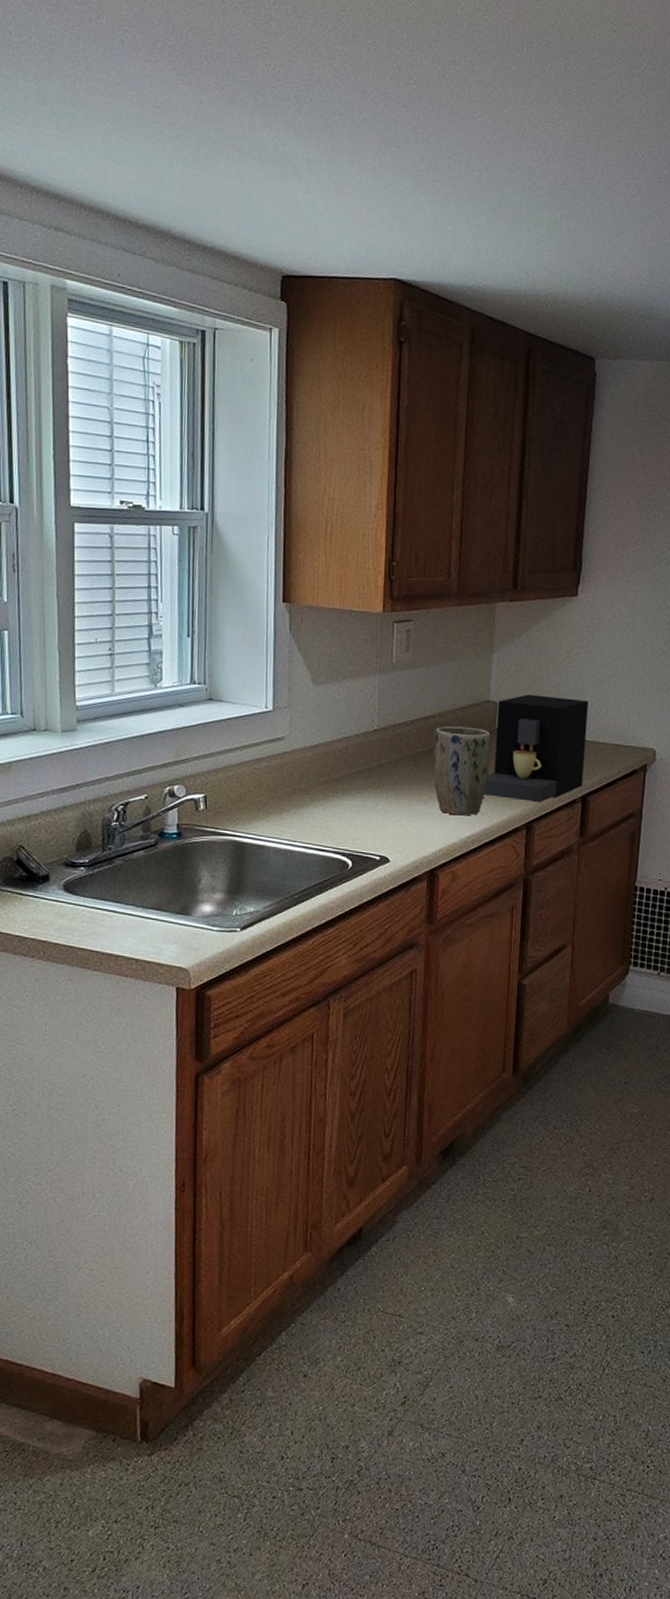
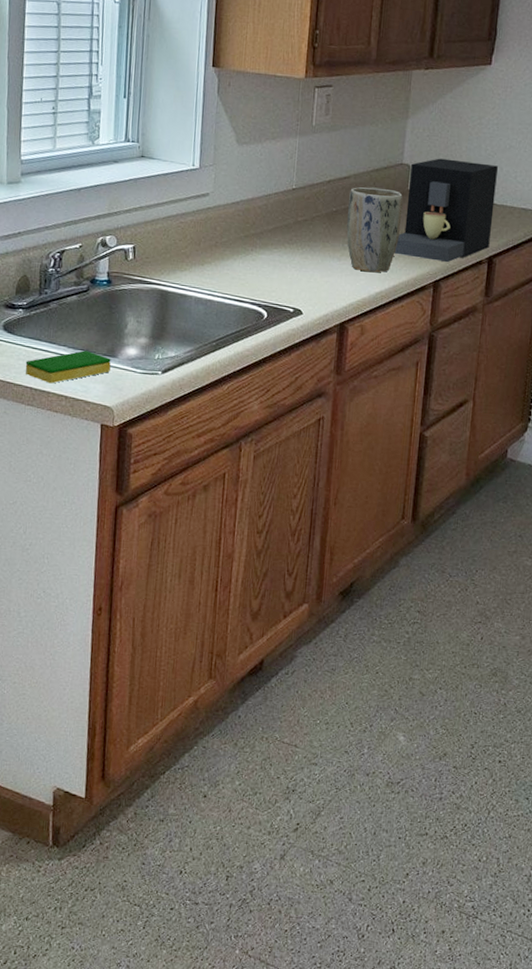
dish sponge: none [90,909,185,946] -> present [25,350,111,384]

